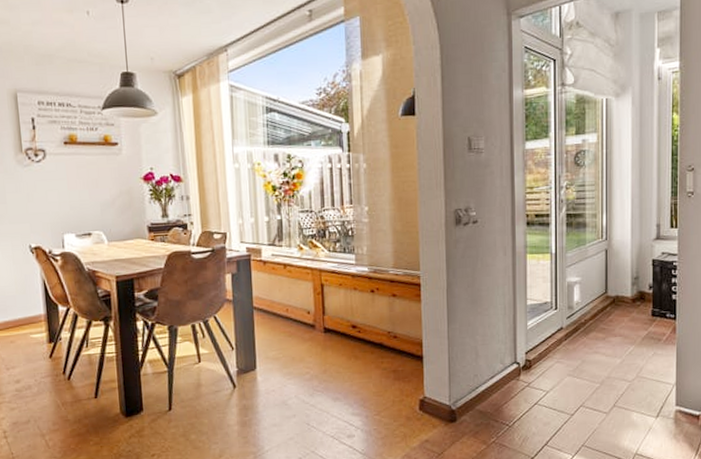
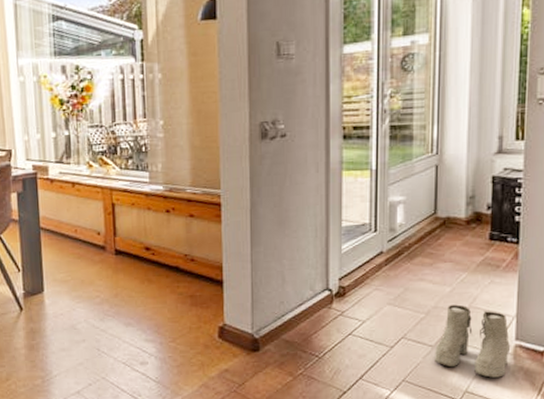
boots: none [608,374,671,441] -> present [433,304,510,378]

